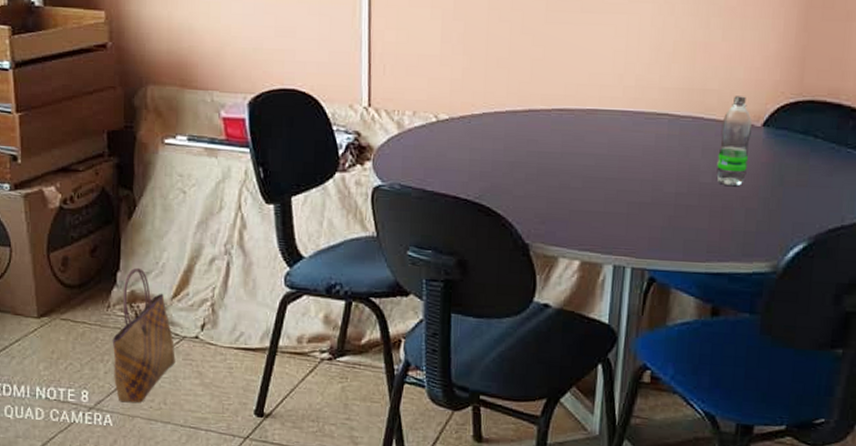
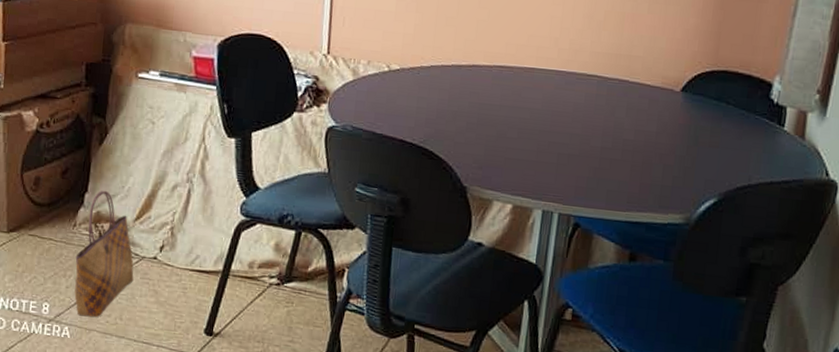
bottle: present [716,96,752,187] -> none [638,63,672,145]

